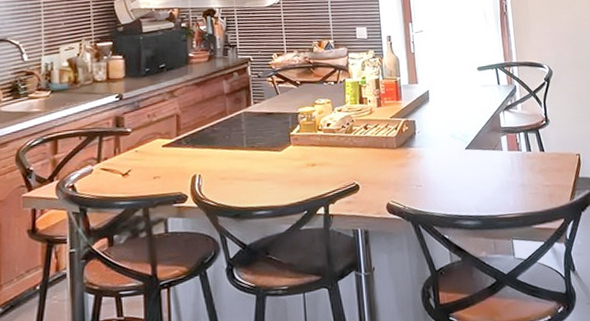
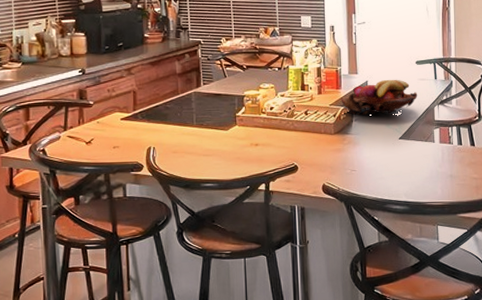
fruit basket: none [402,87,482,127] -> present [341,79,418,115]

